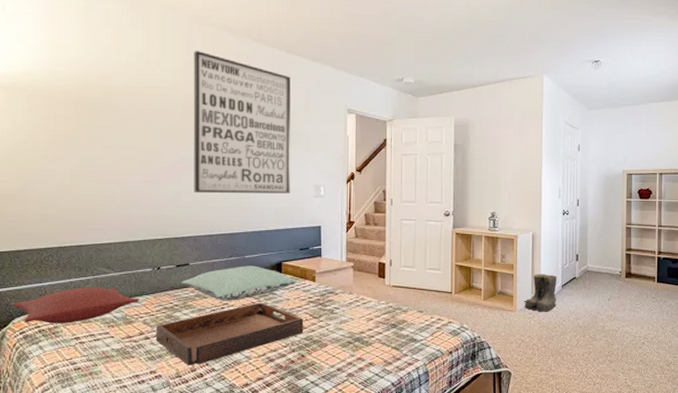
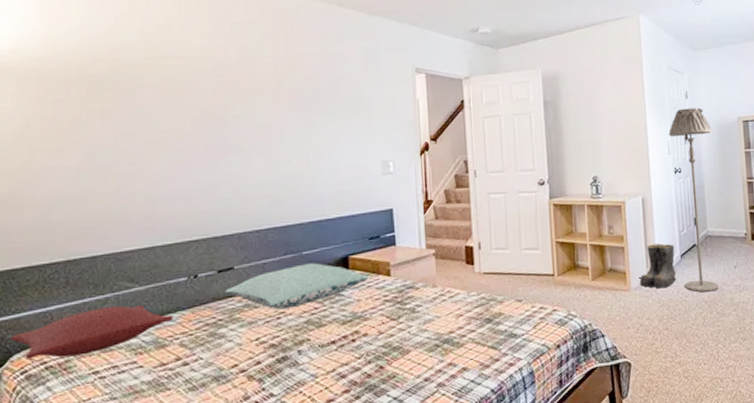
serving tray: present [156,302,304,366] -> none [196,306,381,393]
wall art: present [193,51,291,194] -> none [224,11,354,181]
floor lamp: none [560,159,599,319] -> present [669,107,719,293]

